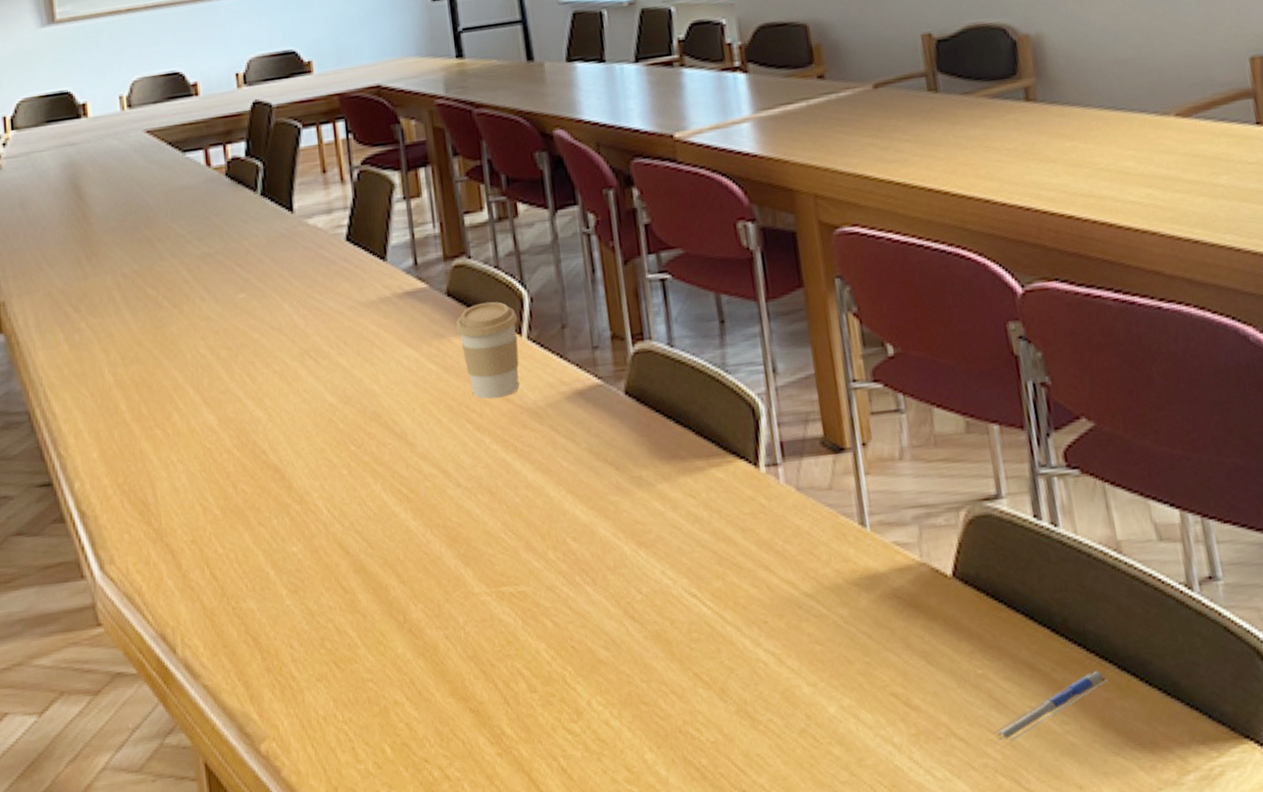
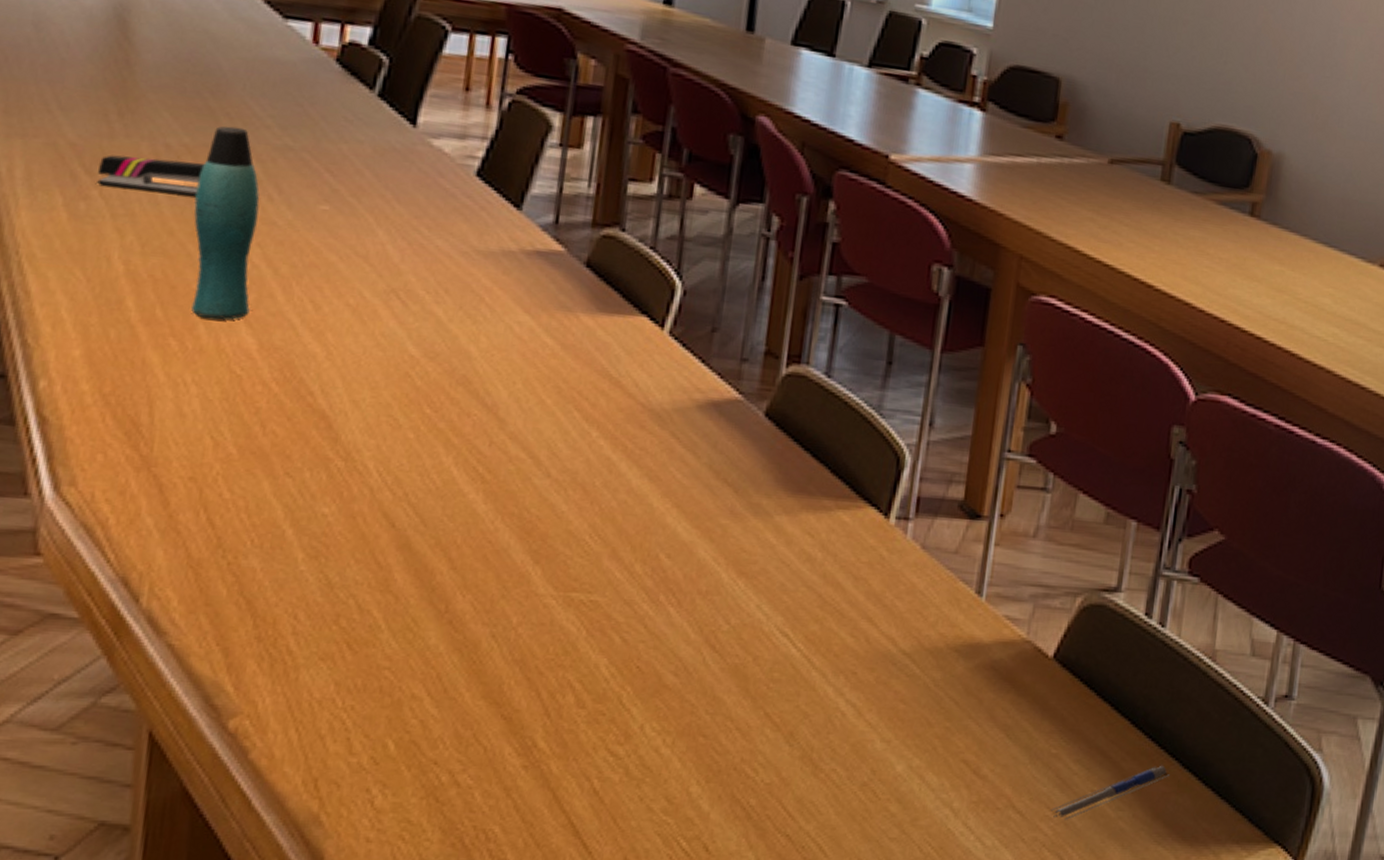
stapler: none [81,282,152,318] -> present [97,155,205,196]
bottle: none [149,247,206,407] -> present [191,126,260,320]
coffee cup: present [456,301,520,399] -> none [587,283,664,391]

